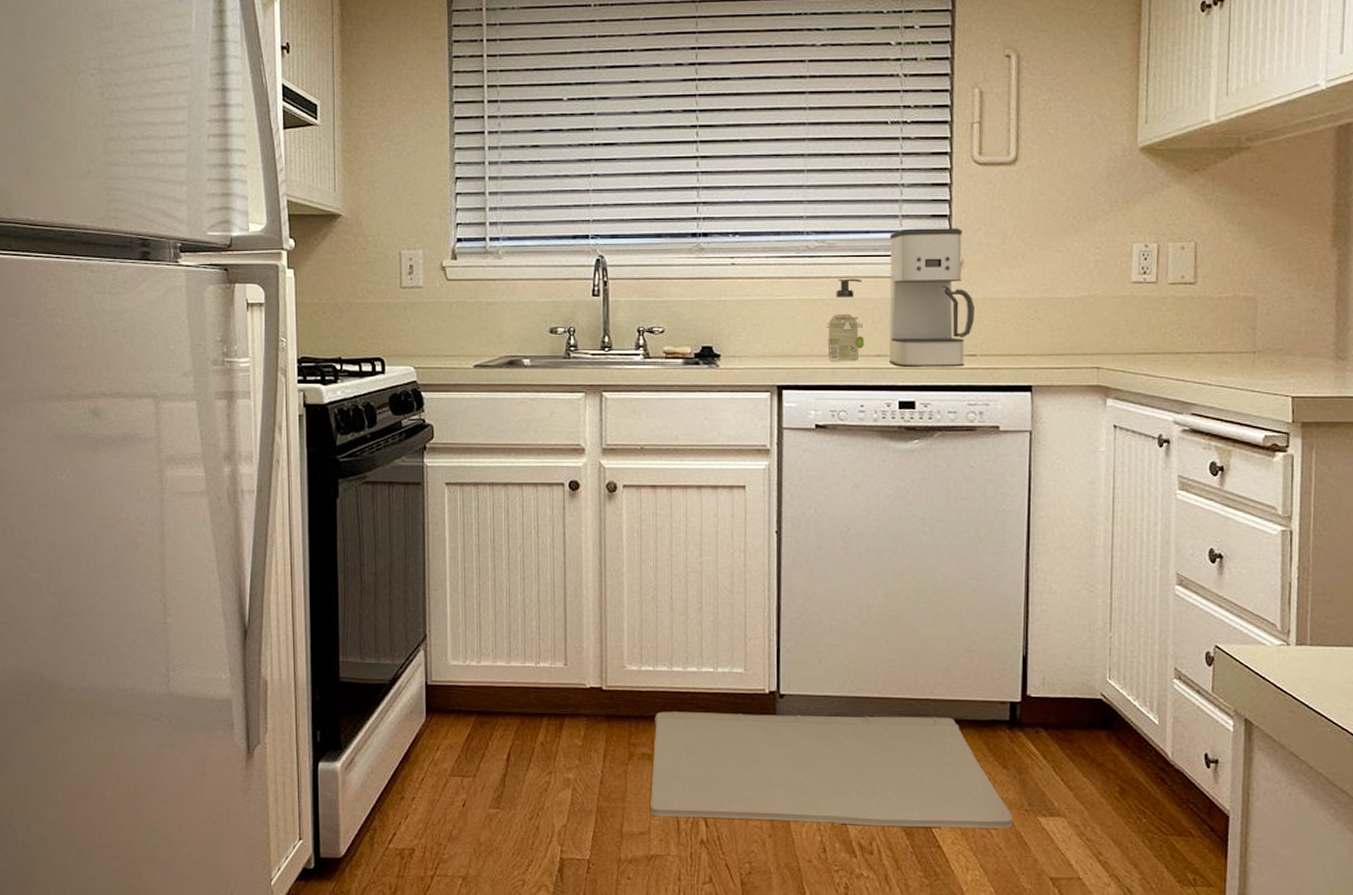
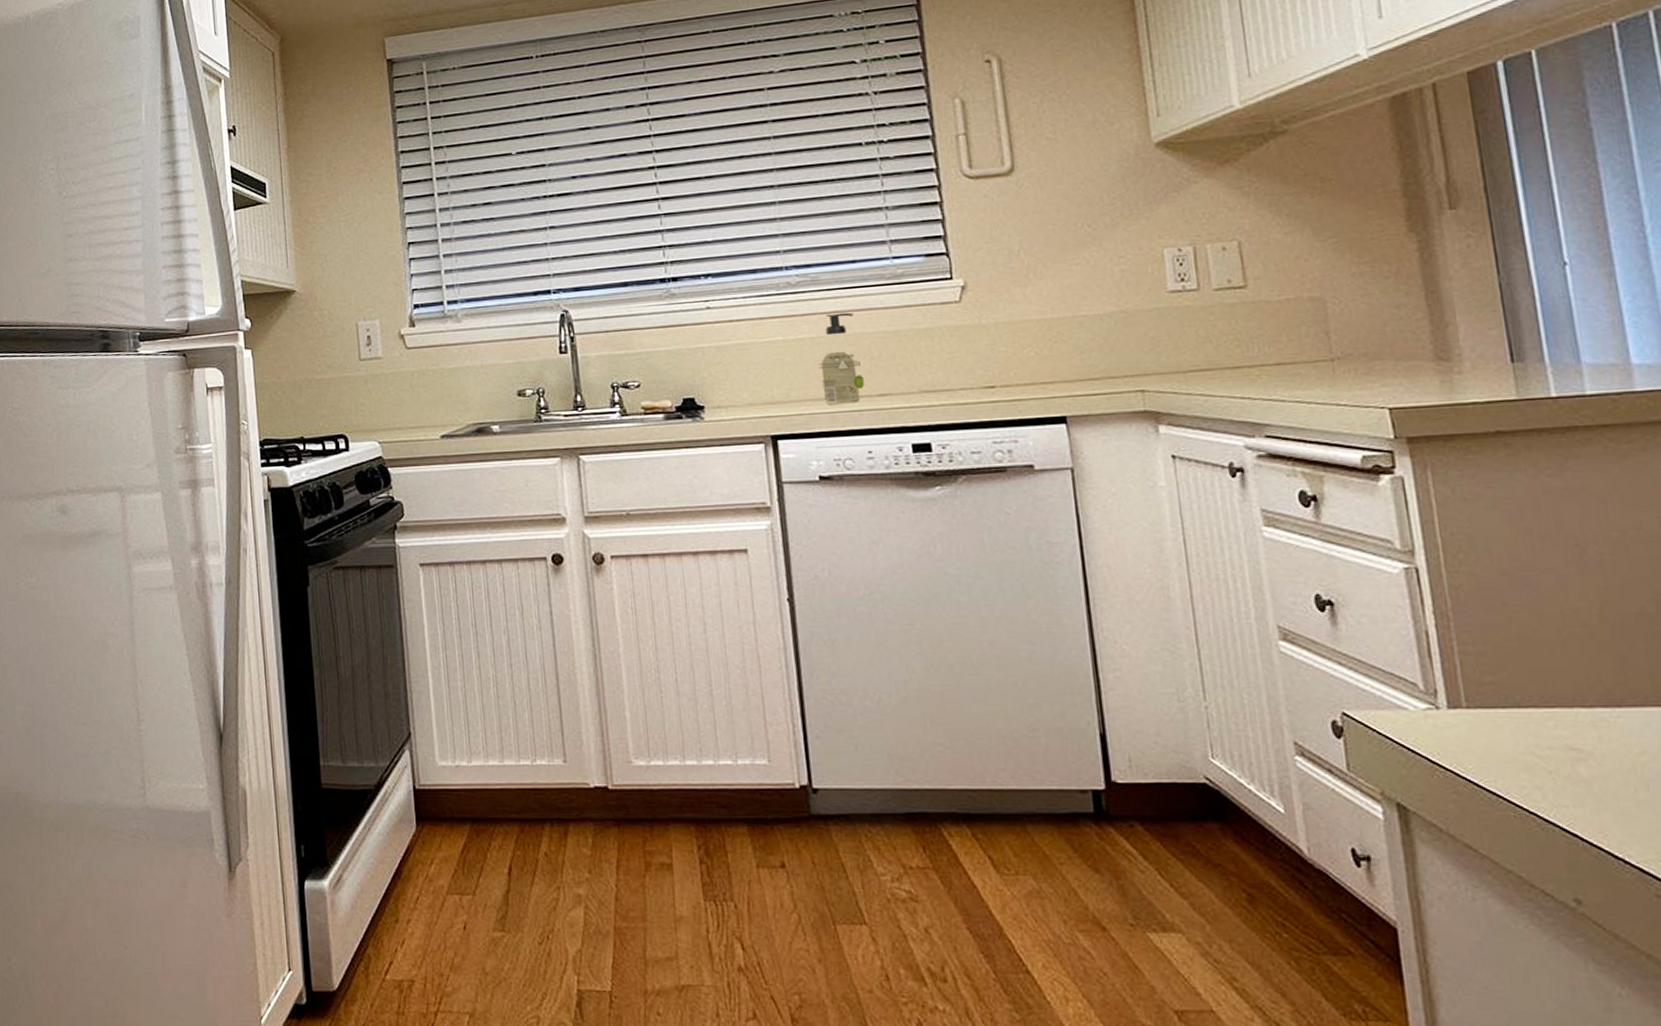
bath mat: present [650,710,1012,829] -> none [670,809,1116,949]
coffee maker: present [890,228,974,367] -> none [879,249,988,406]

